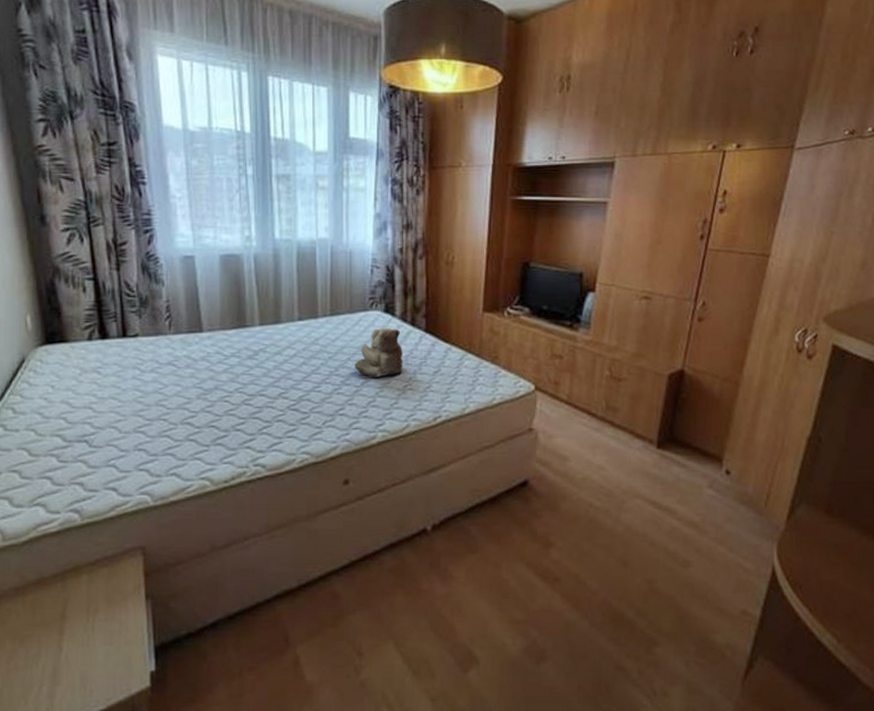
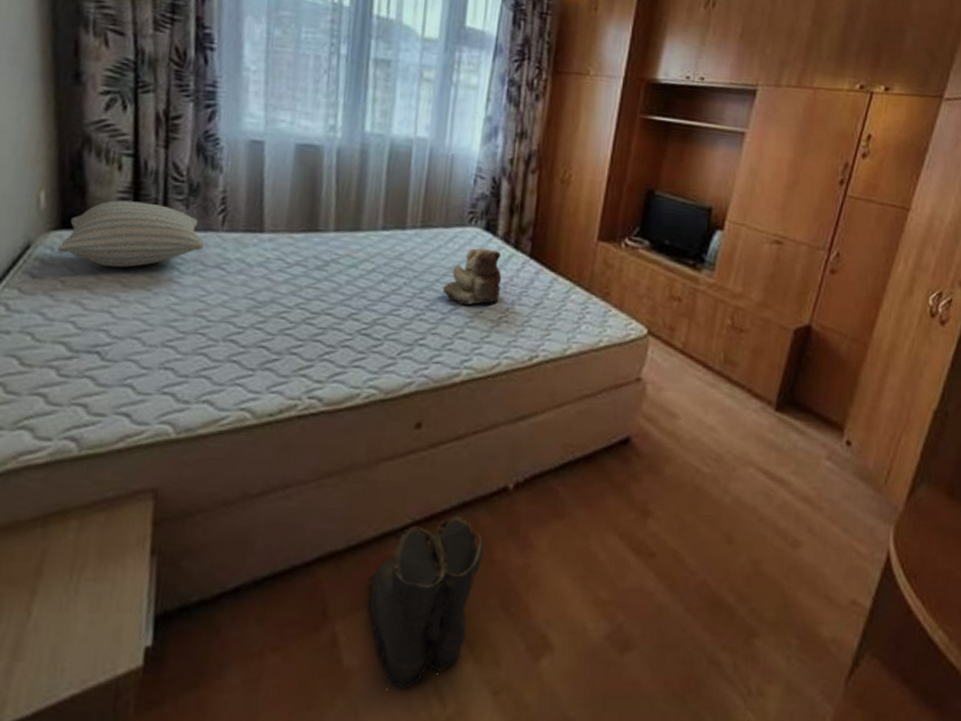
pillow: none [45,316,157,371] -> present [57,200,205,268]
boots: none [318,555,412,700] -> present [367,516,485,691]

